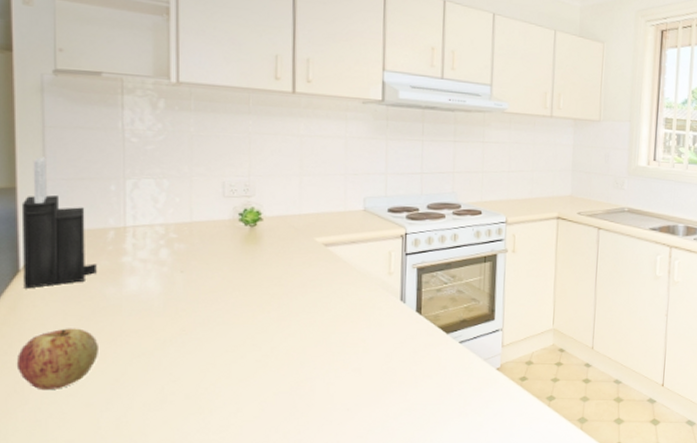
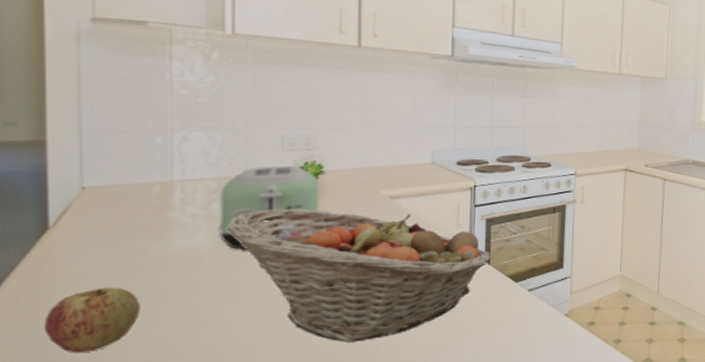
knife block: present [21,157,97,289] -> none [52,108,139,247]
toaster: none [166,212,258,296] -> present [218,166,320,251]
fruit basket: none [174,255,423,389] -> present [227,209,492,342]

